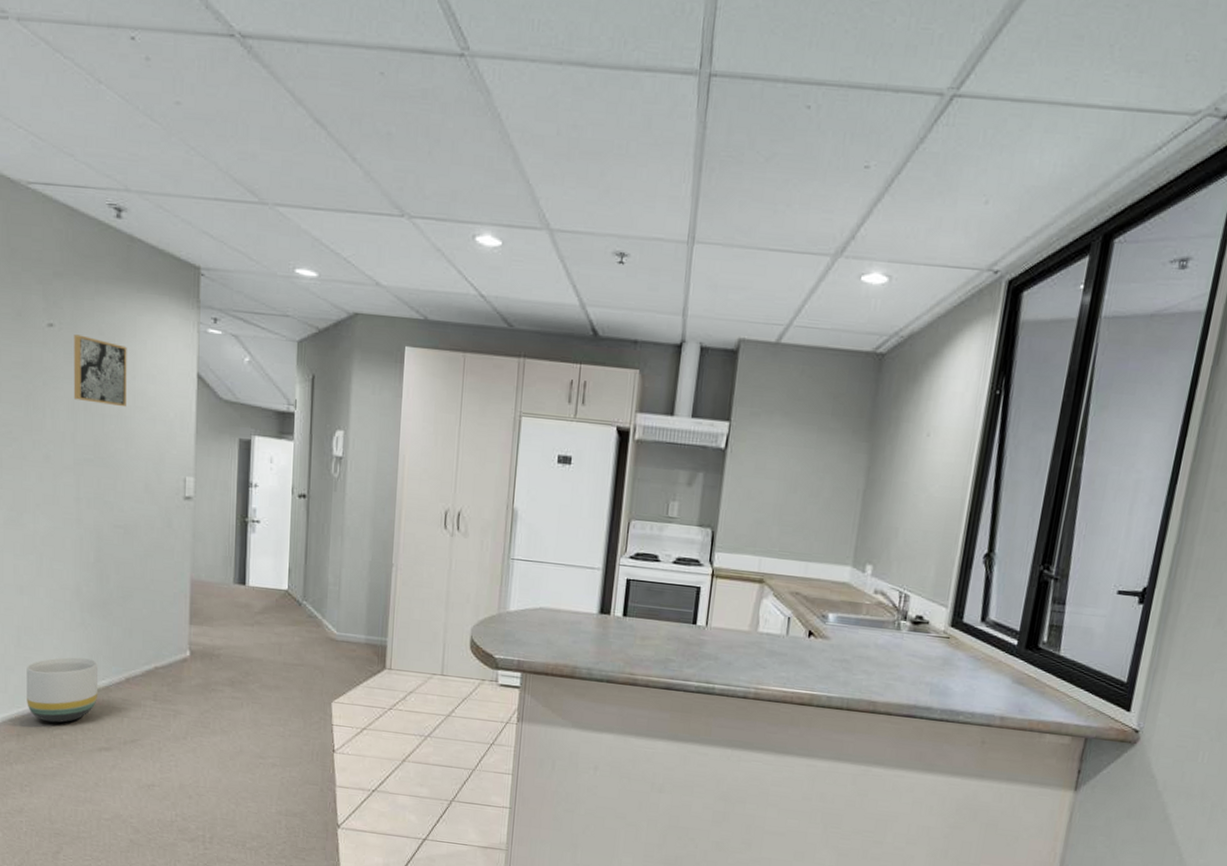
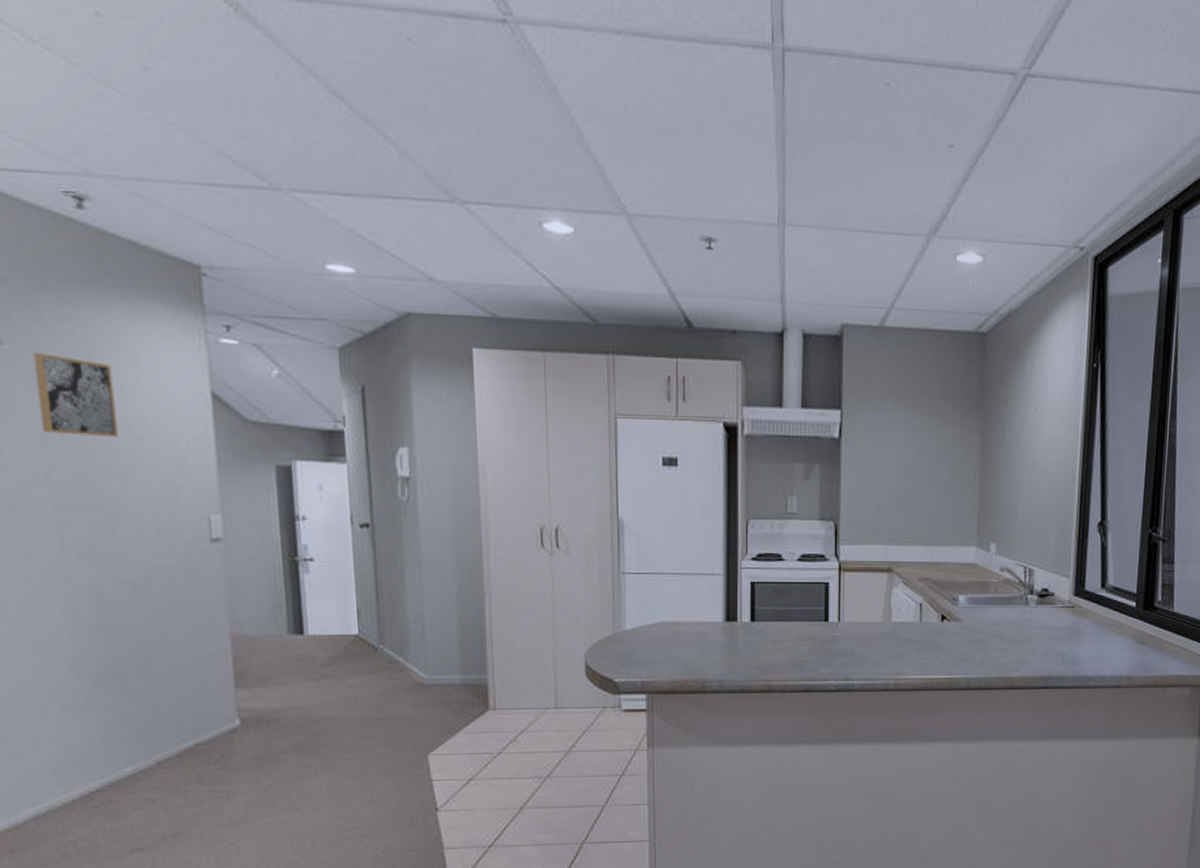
planter: present [26,657,97,723] -> none [14,745,120,829]

